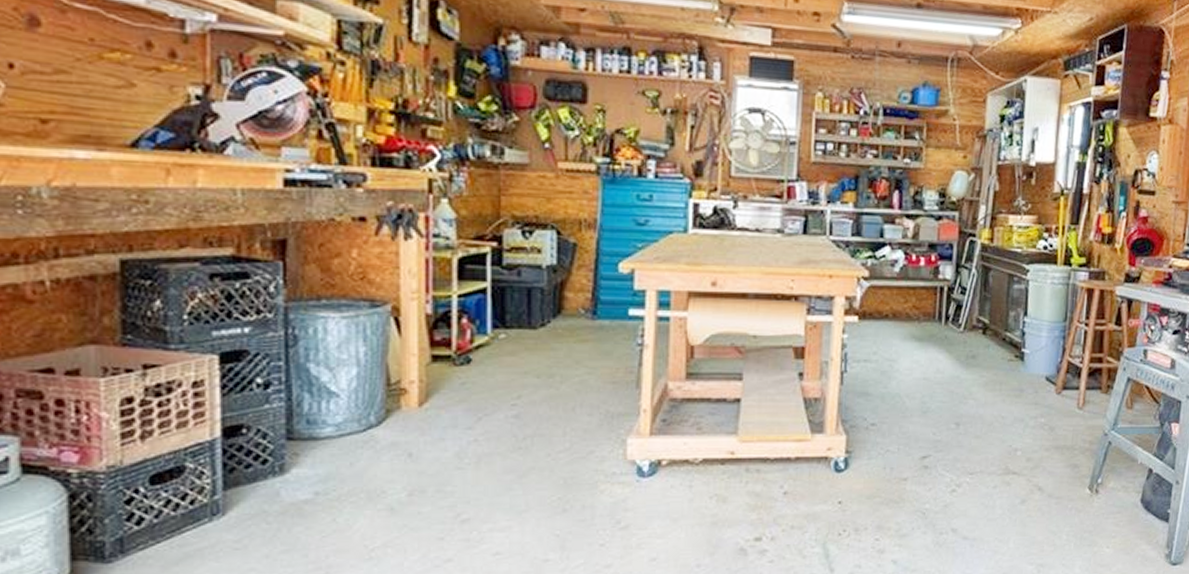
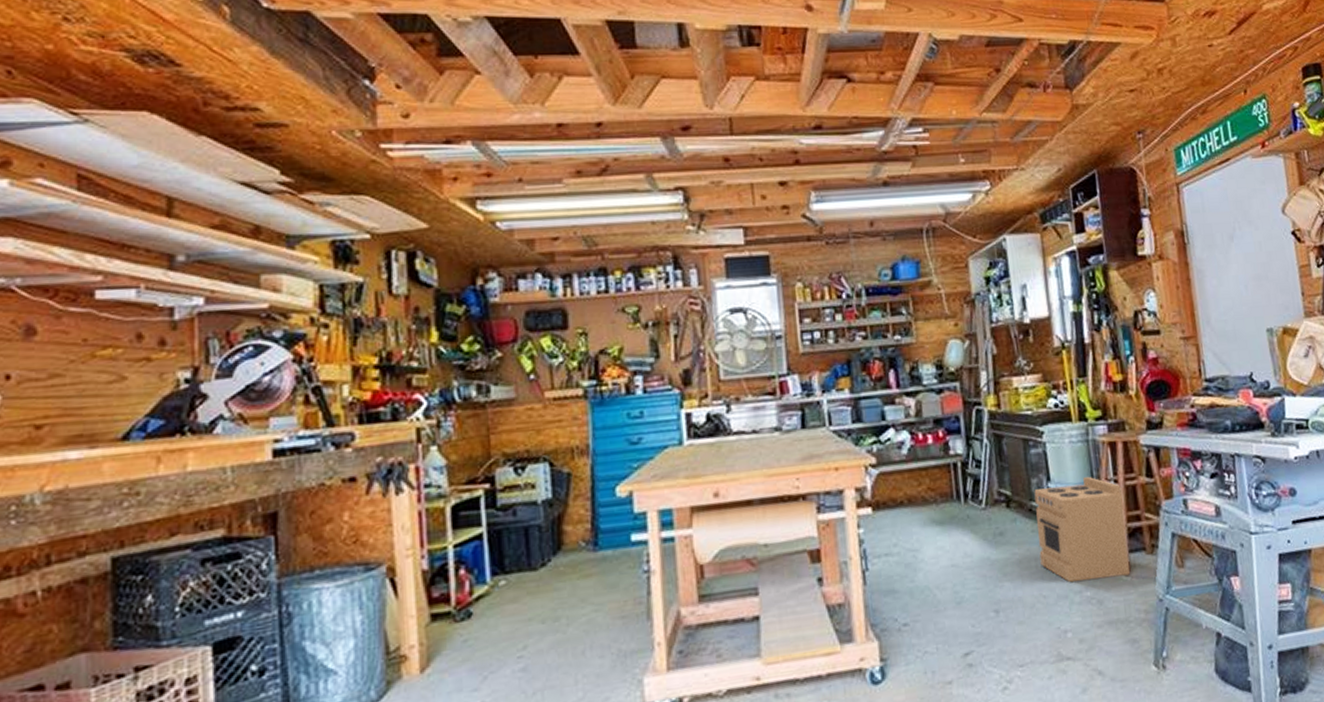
cardboard box: none [1004,316,1091,409] -> present [1034,476,1130,583]

